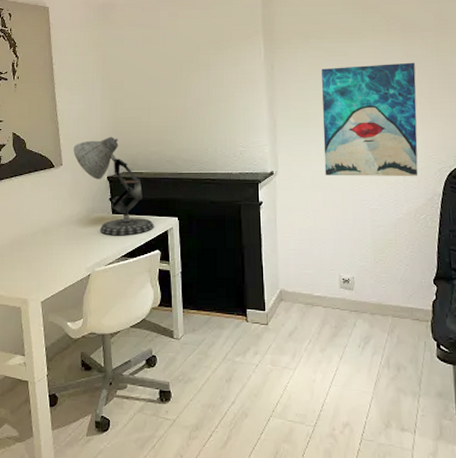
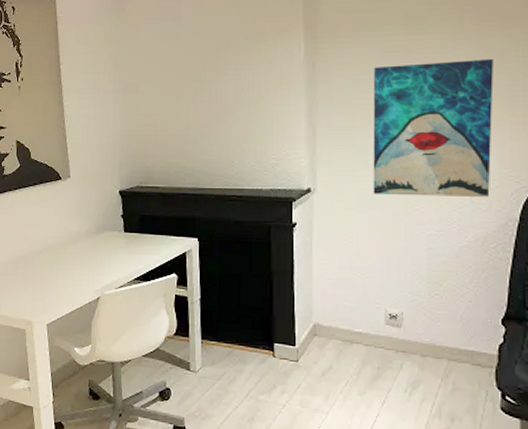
desk lamp: present [73,137,154,236] -> none [82,146,171,257]

